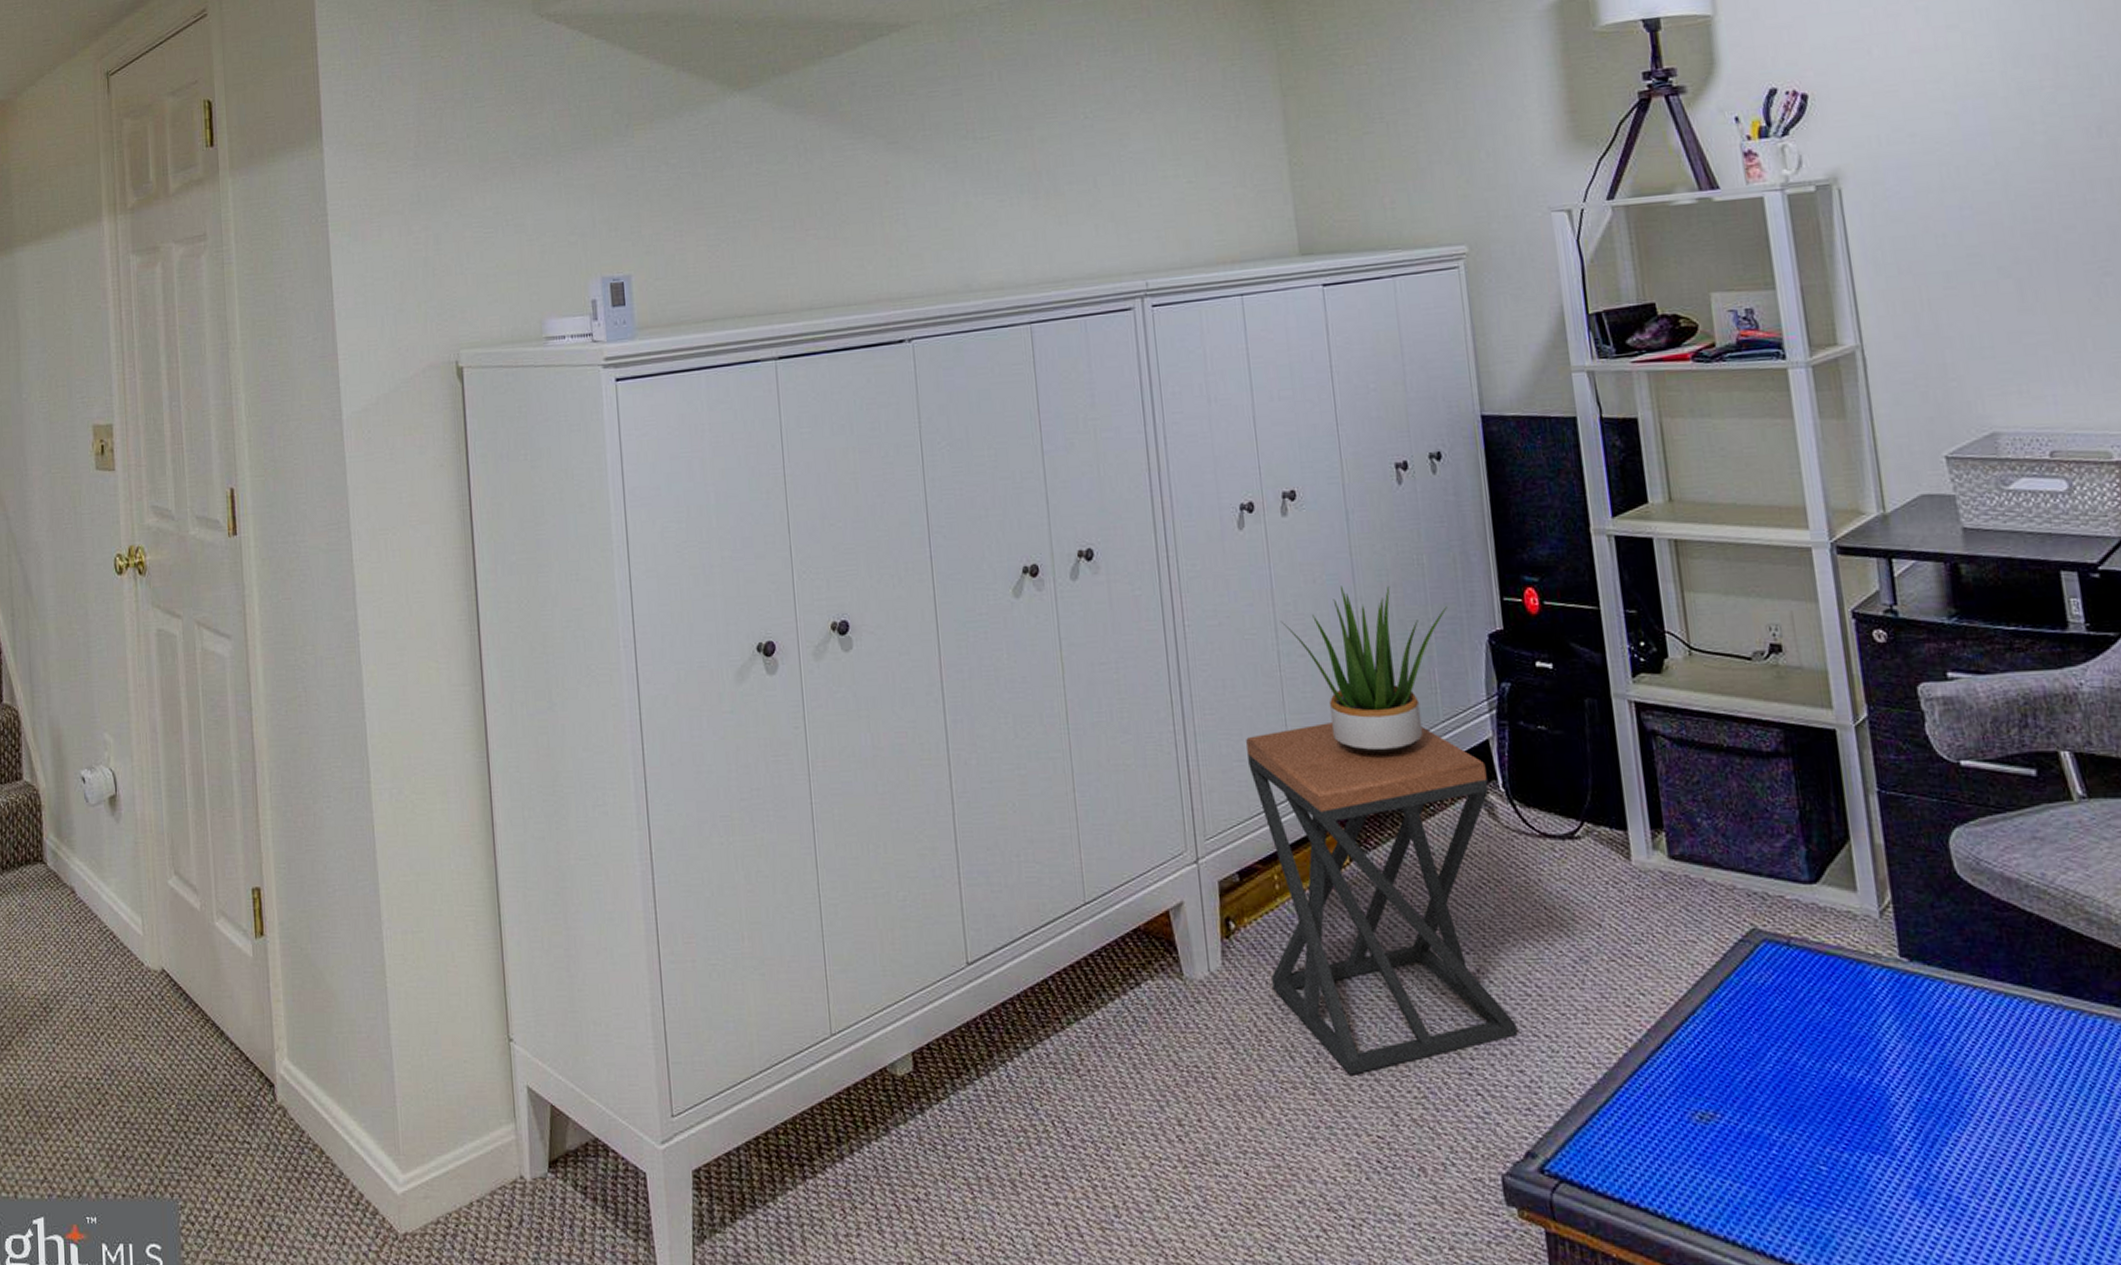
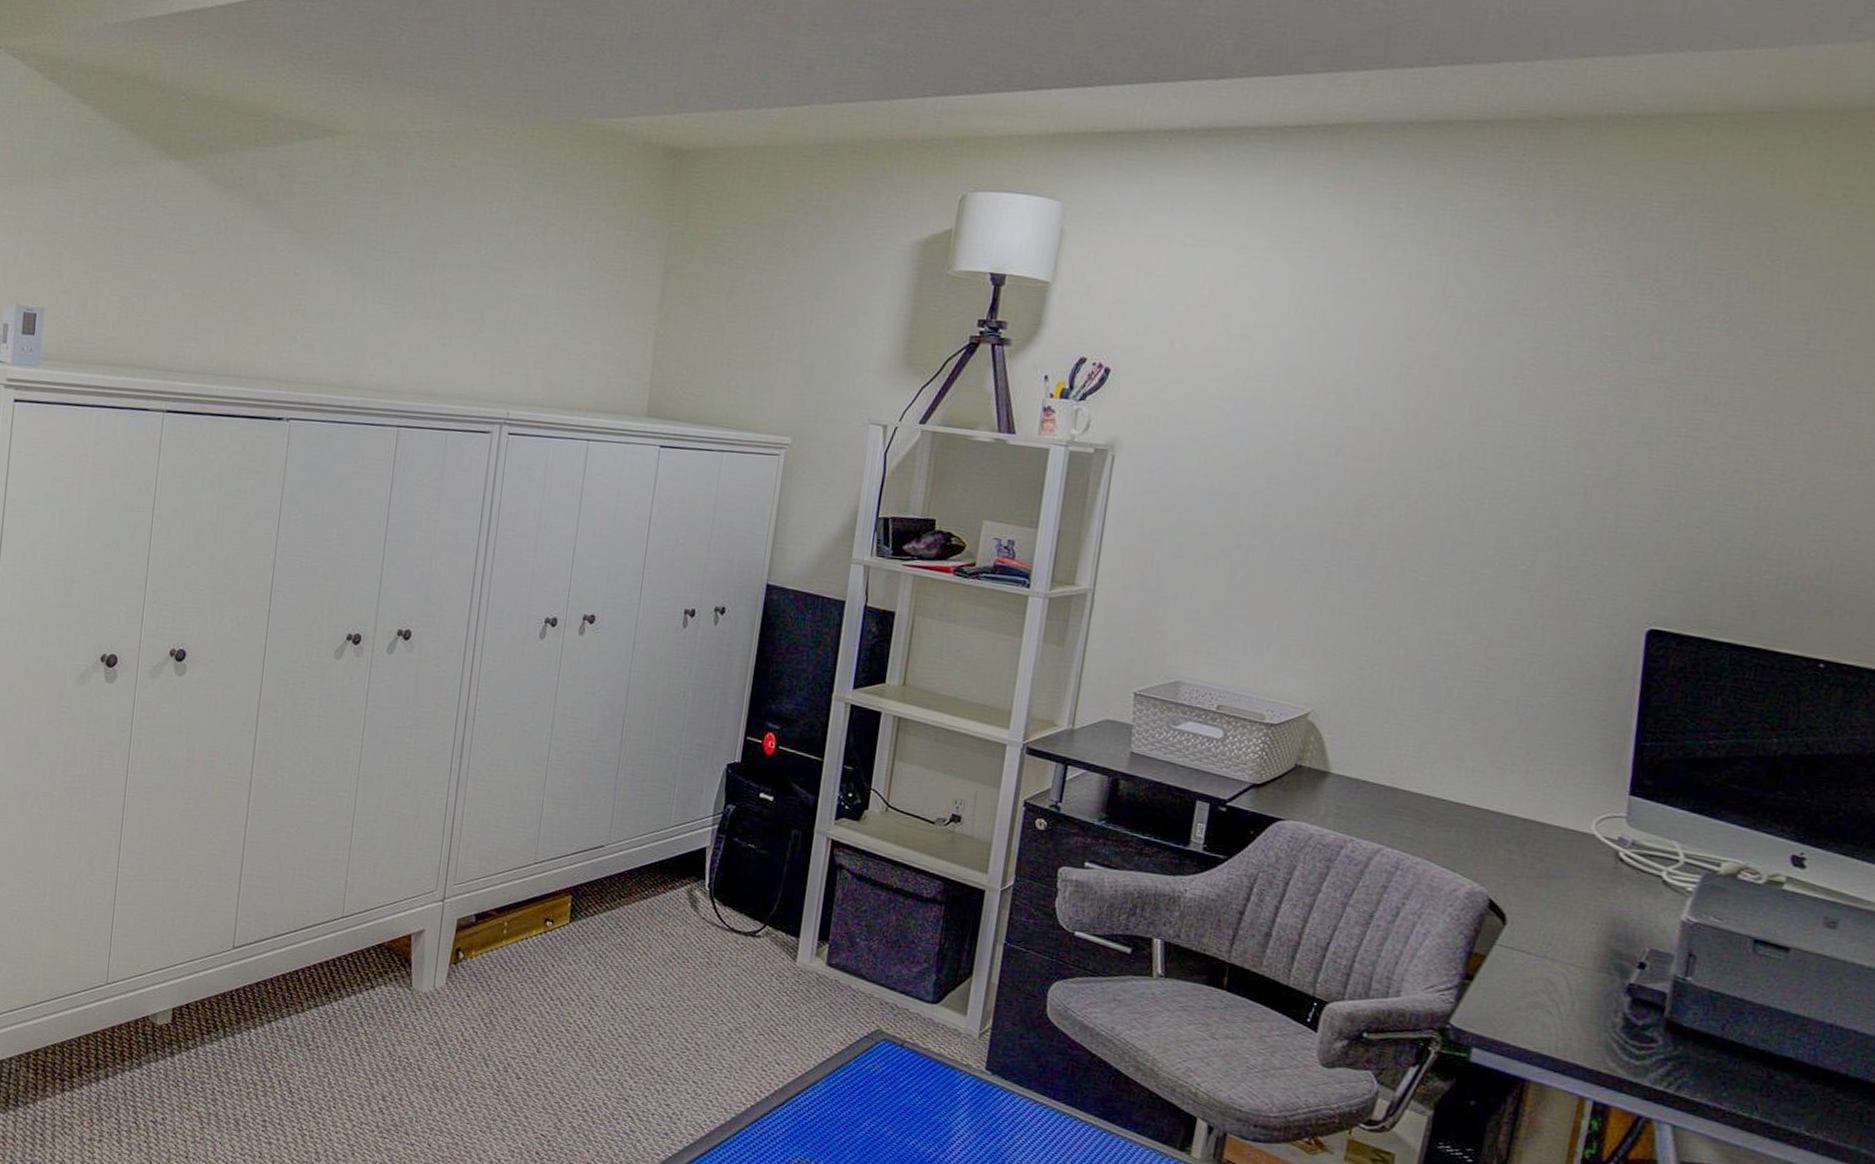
stool: present [1246,723,1518,1075] -> none [483,809,699,1086]
potted plant: present [1280,586,1447,755] -> none [557,702,699,844]

